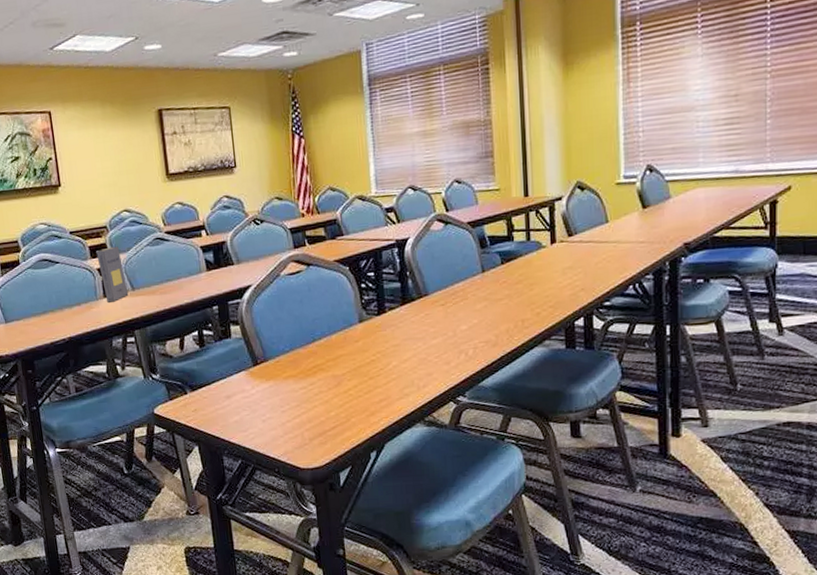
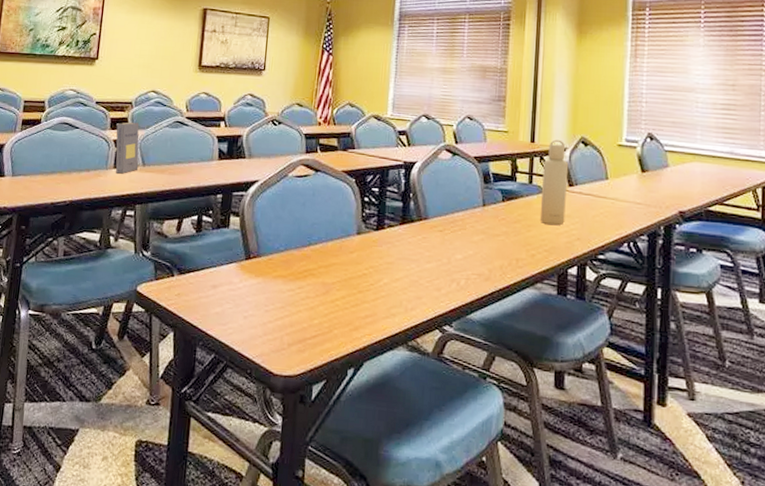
bottle: none [540,188,567,280] -> present [539,139,569,226]

